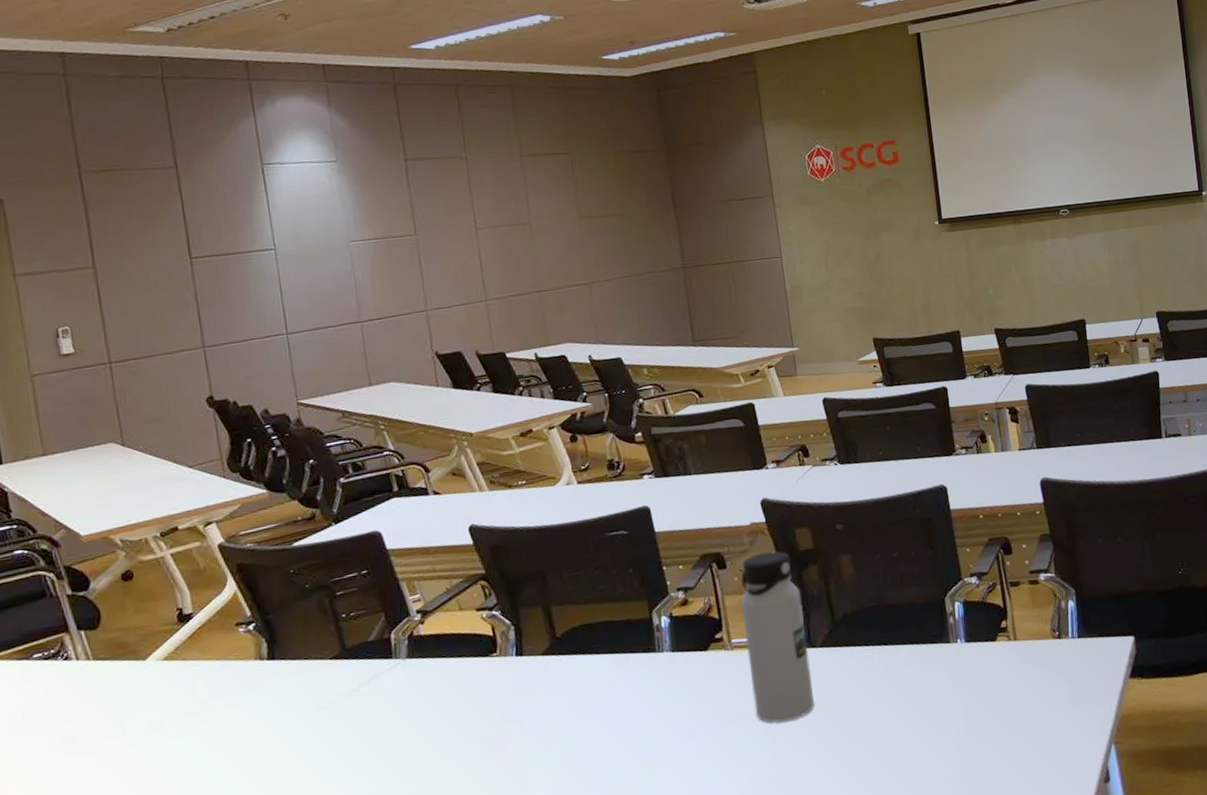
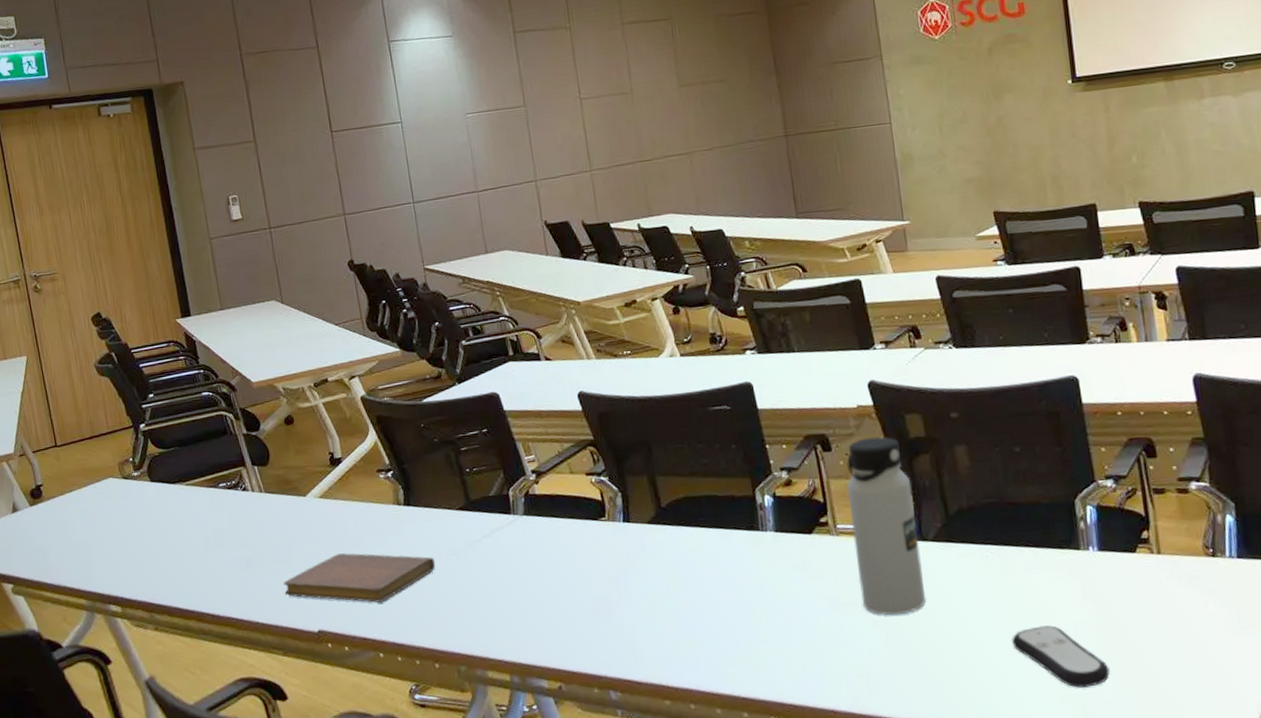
notebook: none [113,713,304,776] -> present [283,553,436,603]
remote control: none [892,715,976,771] -> present [1012,625,1110,688]

